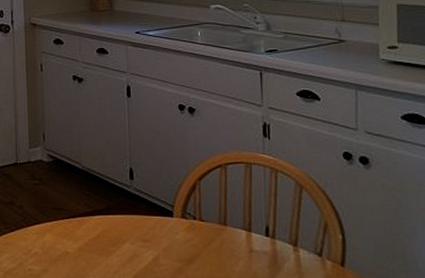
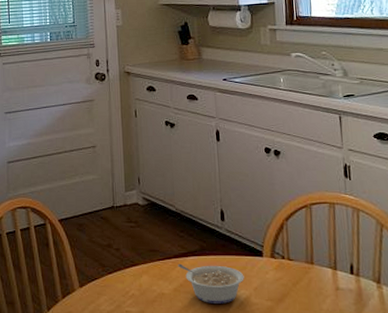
legume: none [83,222,153,264] -> present [178,263,244,304]

